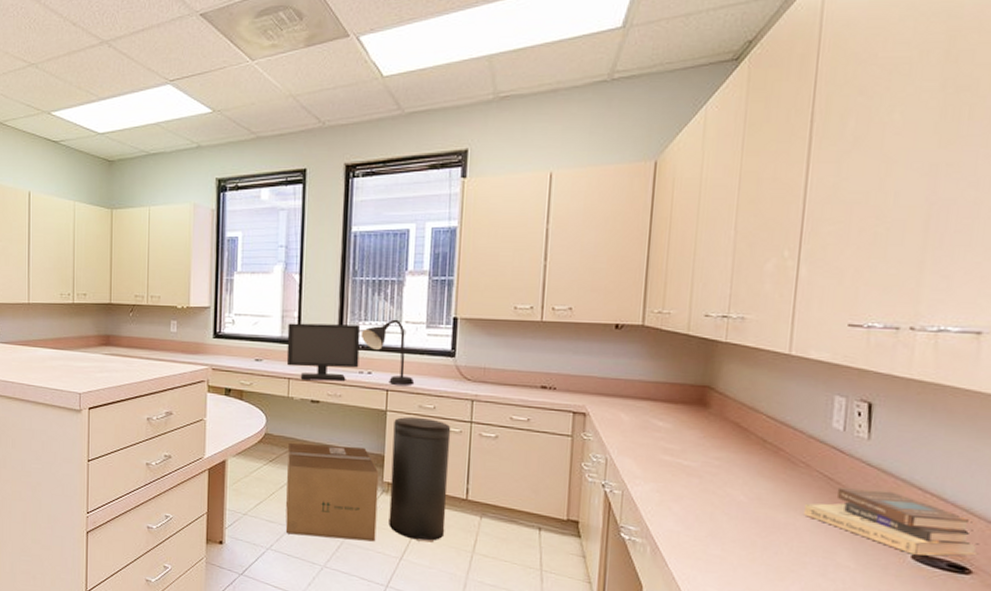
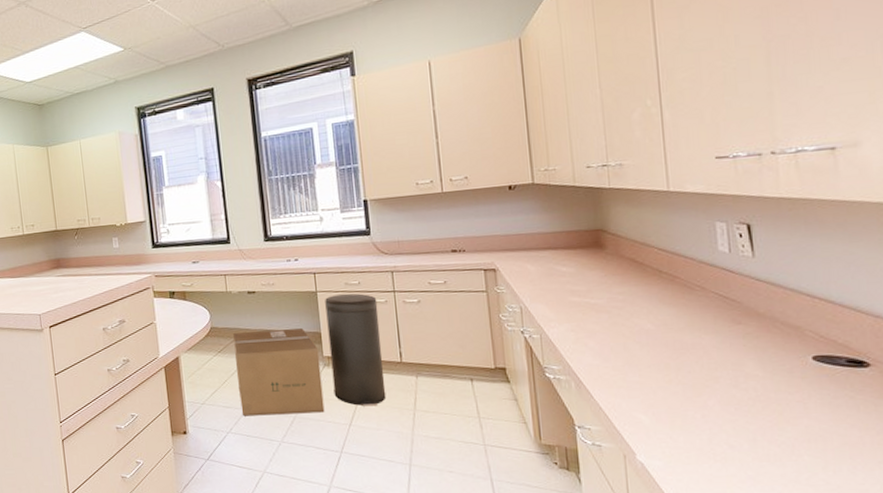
computer monitor: present [286,323,361,381] -> none [217,218,286,275]
desk lamp: present [360,319,415,386] -> none [283,208,338,268]
books: present [804,488,980,556] -> none [707,301,872,357]

